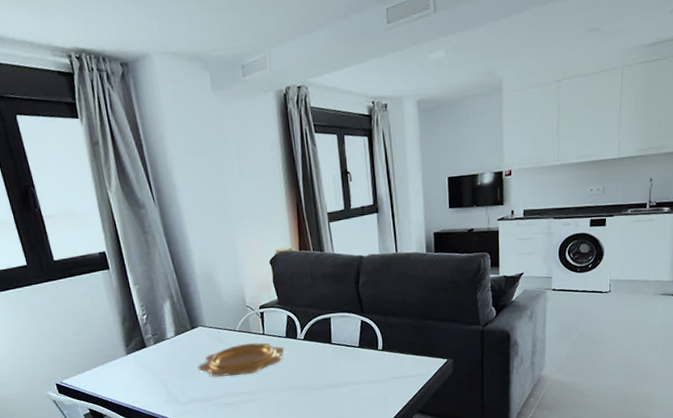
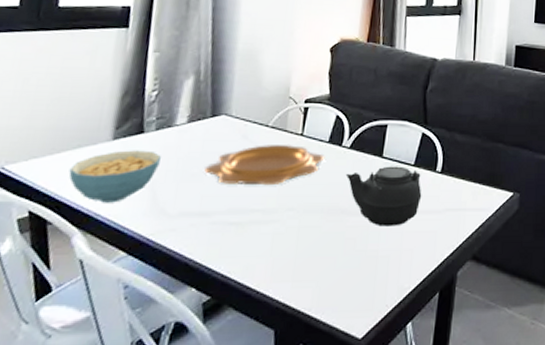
cereal bowl: none [105,359,165,399] -> present [69,150,162,203]
teapot: none [305,349,370,396] -> present [345,166,422,227]

